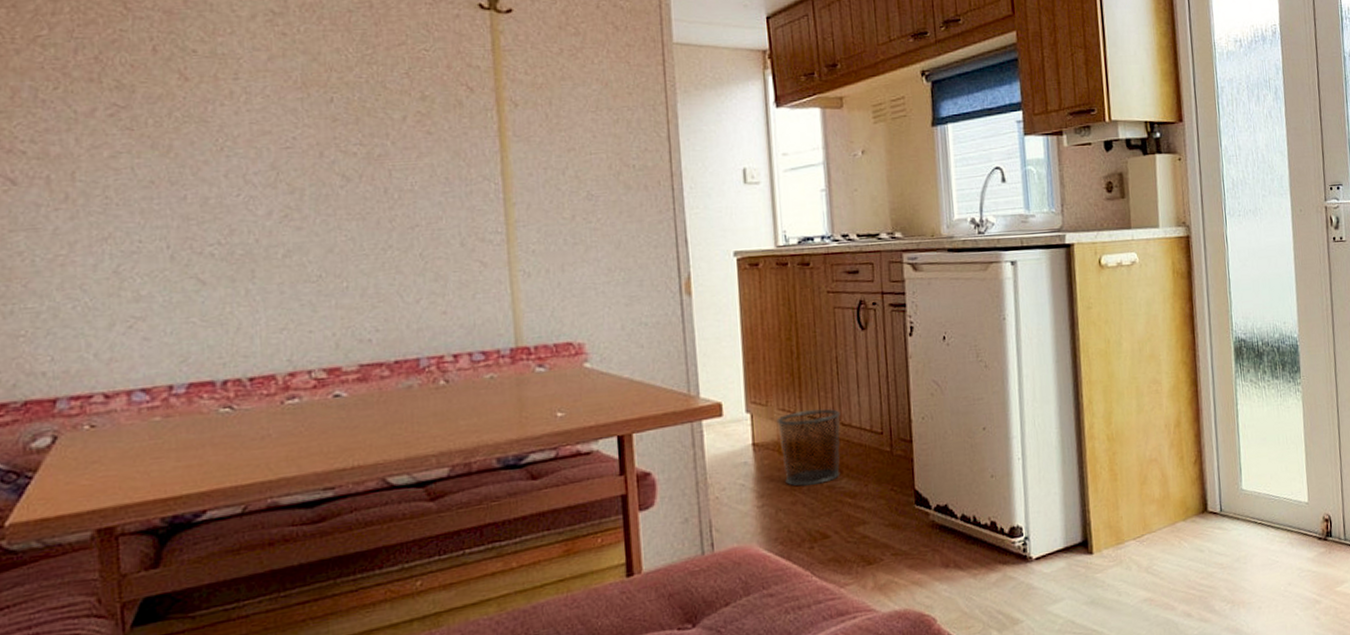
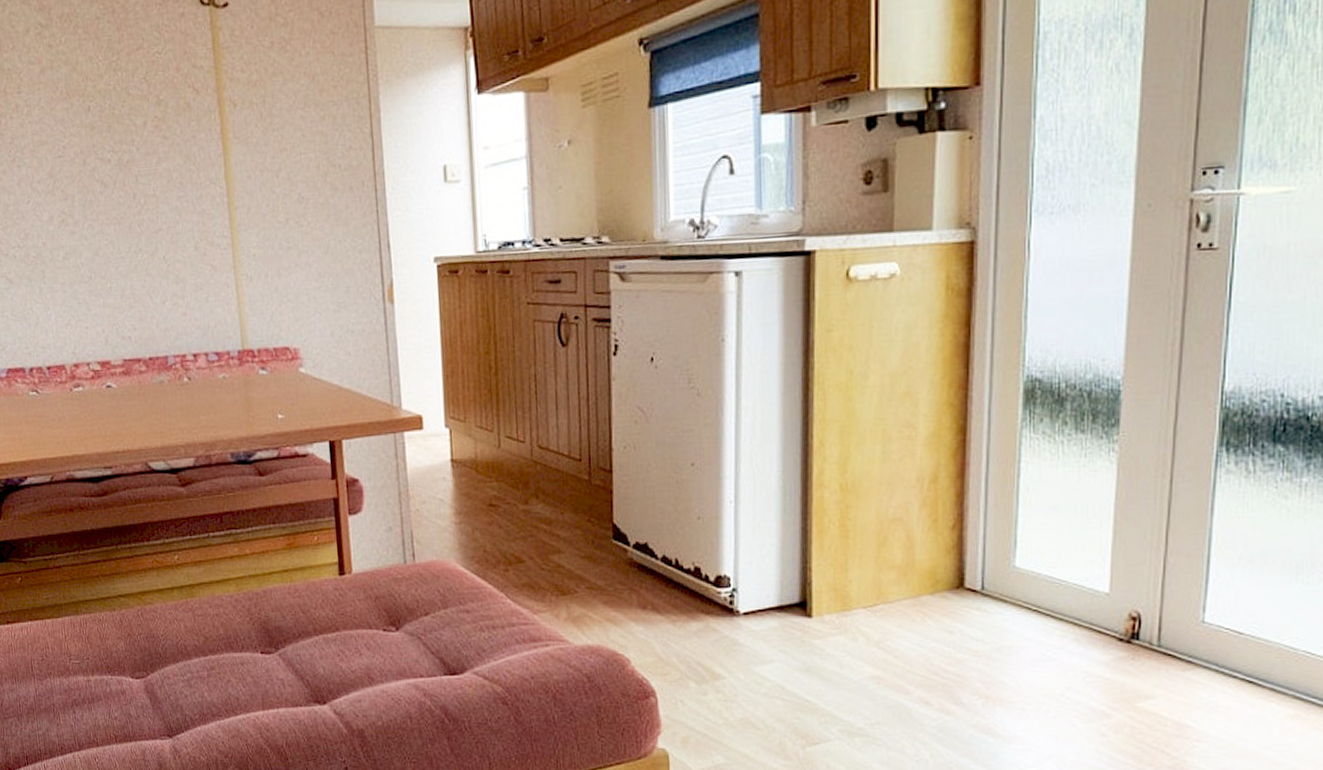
waste bin: present [776,409,841,487] -> none [474,428,538,507]

